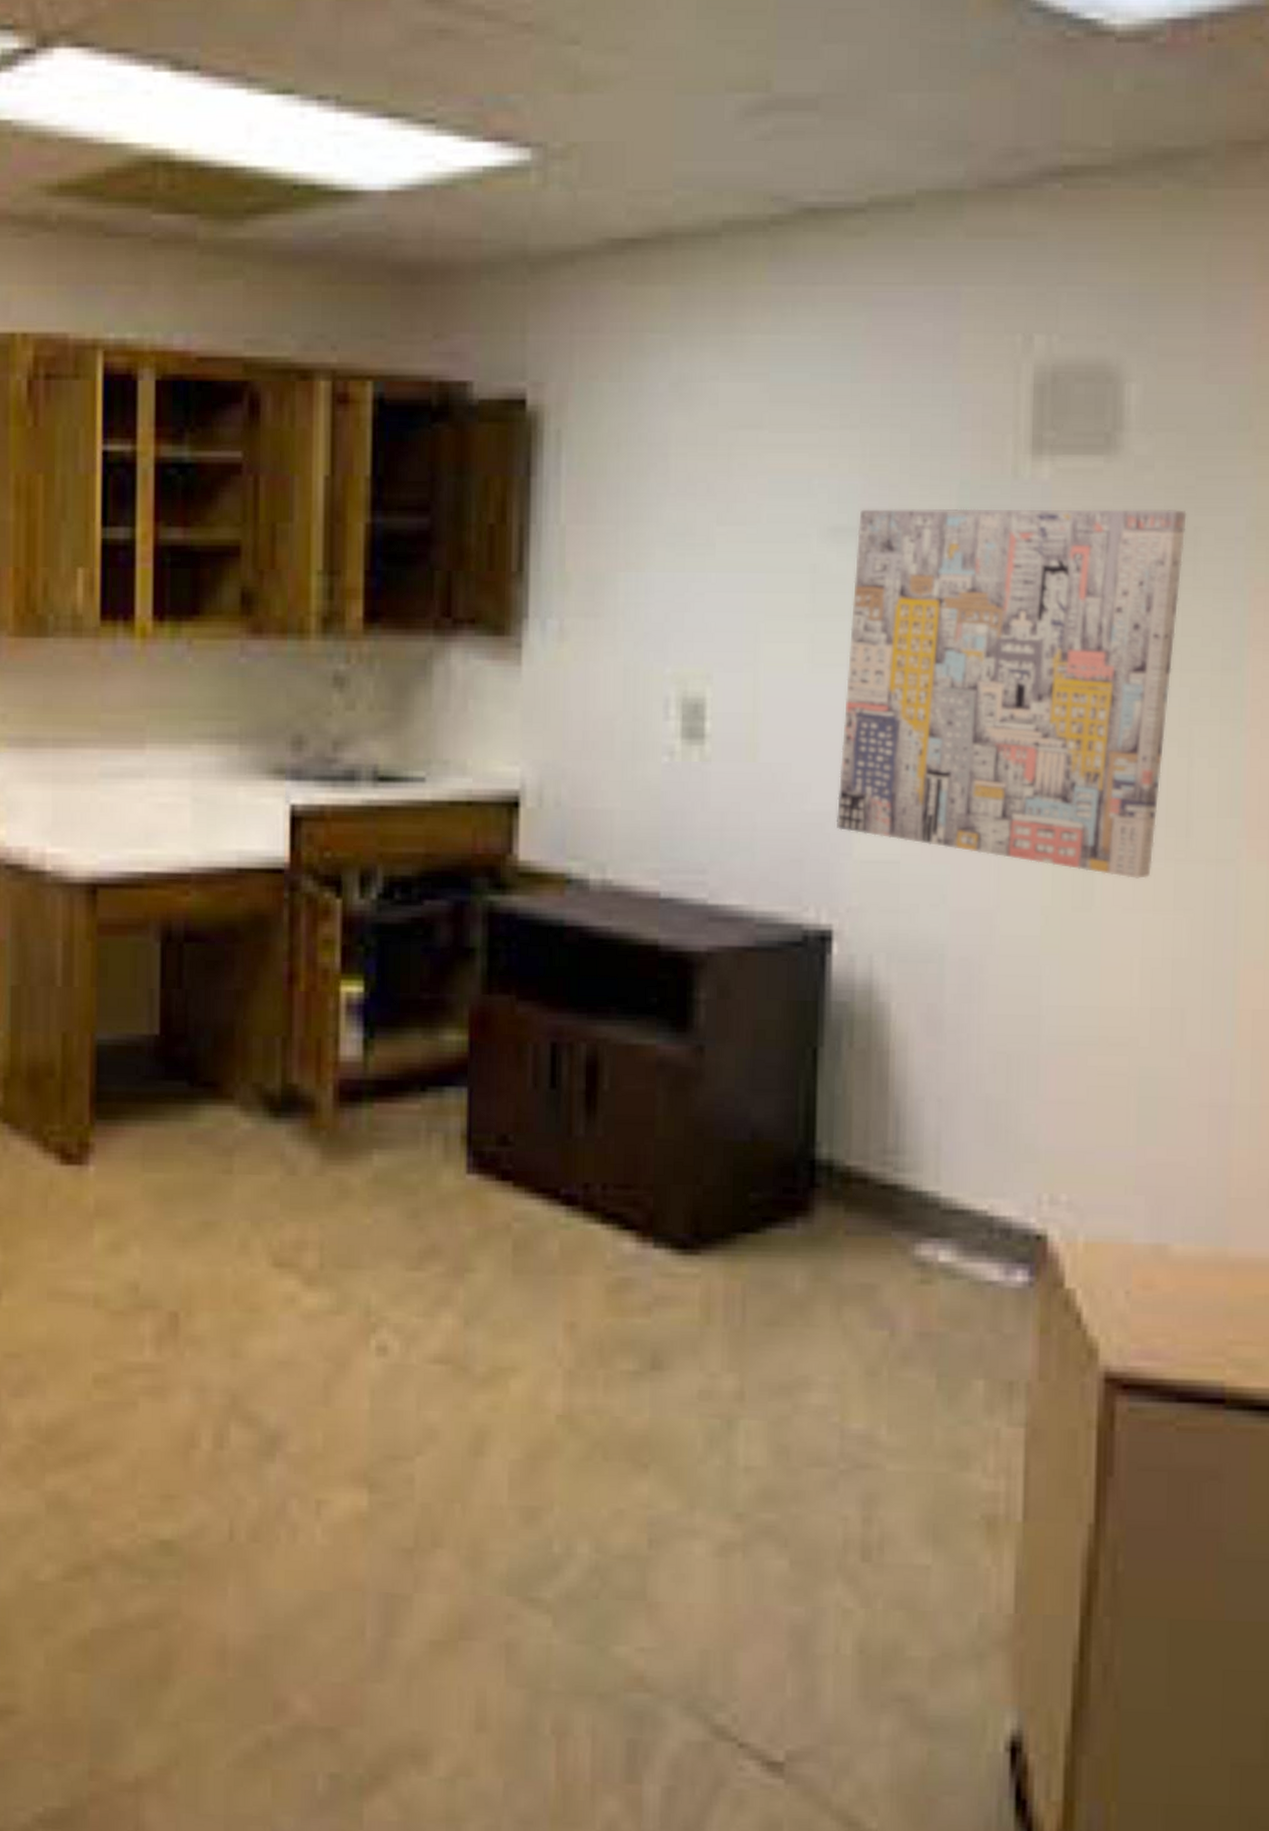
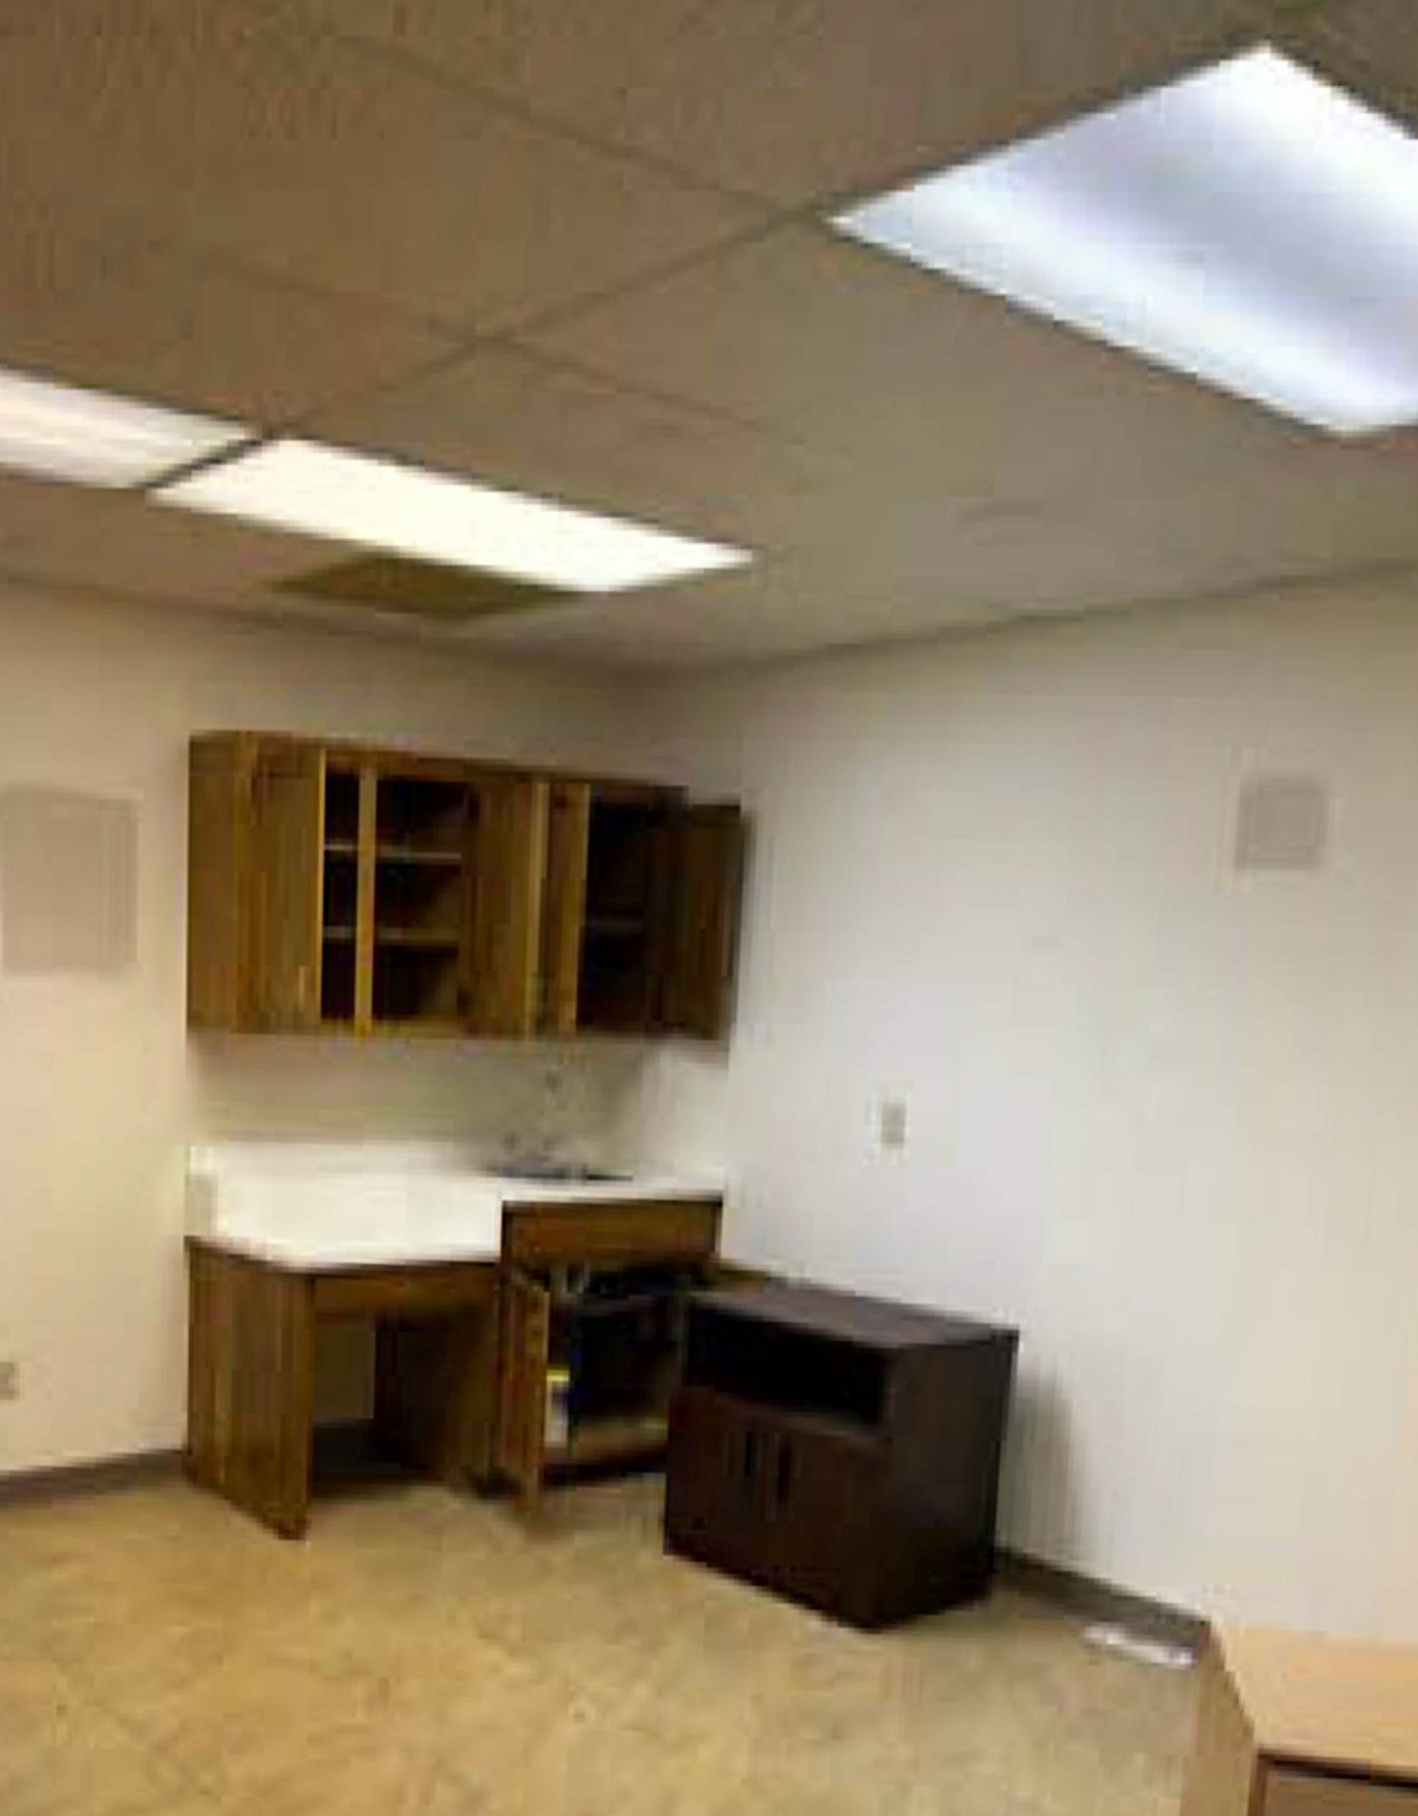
wall art: present [836,508,1187,879] -> none [1027,920,1383,1286]

